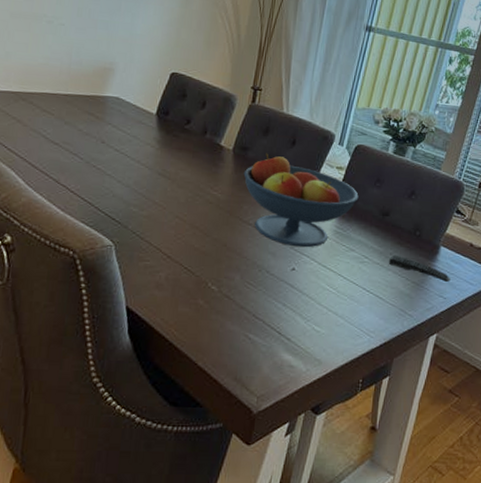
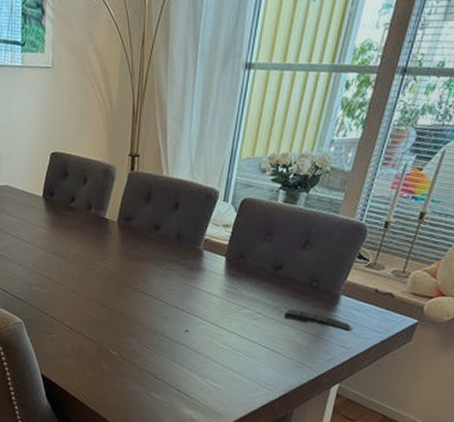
fruit bowl: present [243,153,359,248] -> none [130,220,248,310]

